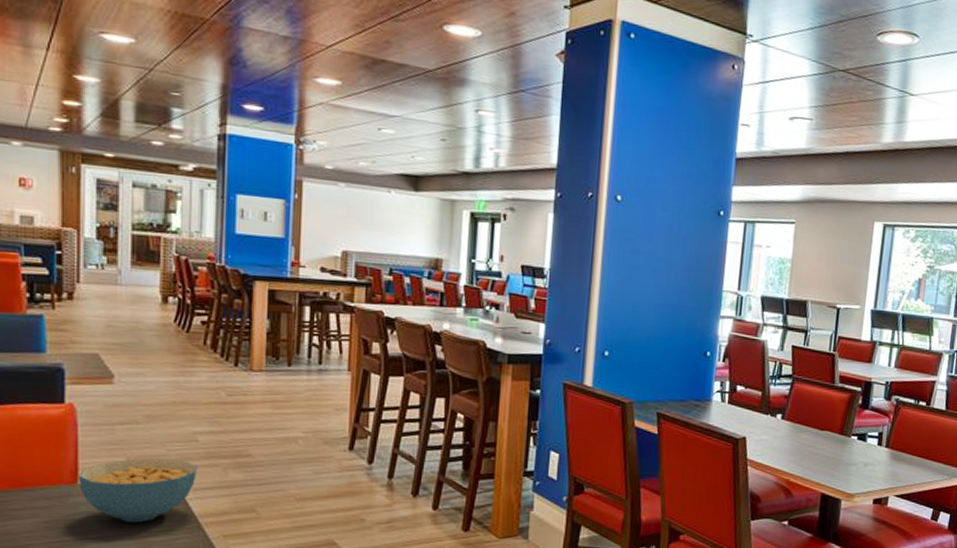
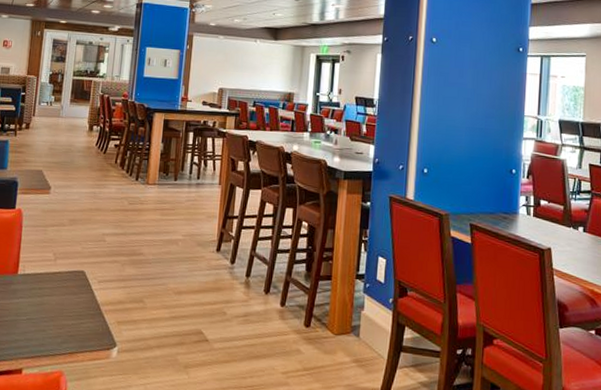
cereal bowl: present [77,458,197,523] -> none [18,254,103,308]

